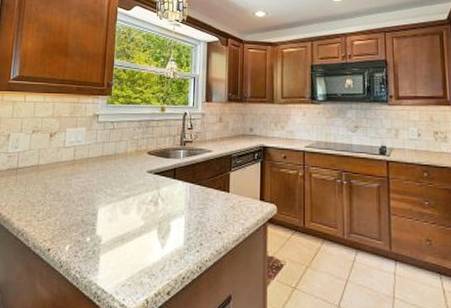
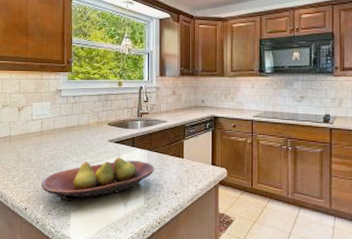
fruit bowl: none [68,190,198,241] -> present [41,157,155,201]

